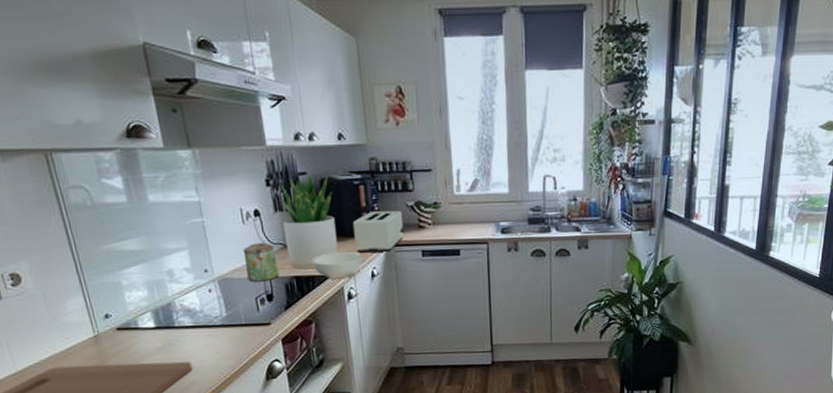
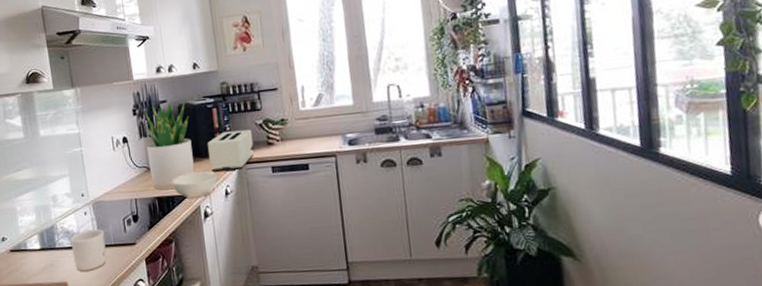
mug: none [192,307,237,352] -> present [70,228,107,272]
canister: present [243,242,279,282] -> none [113,166,143,204]

